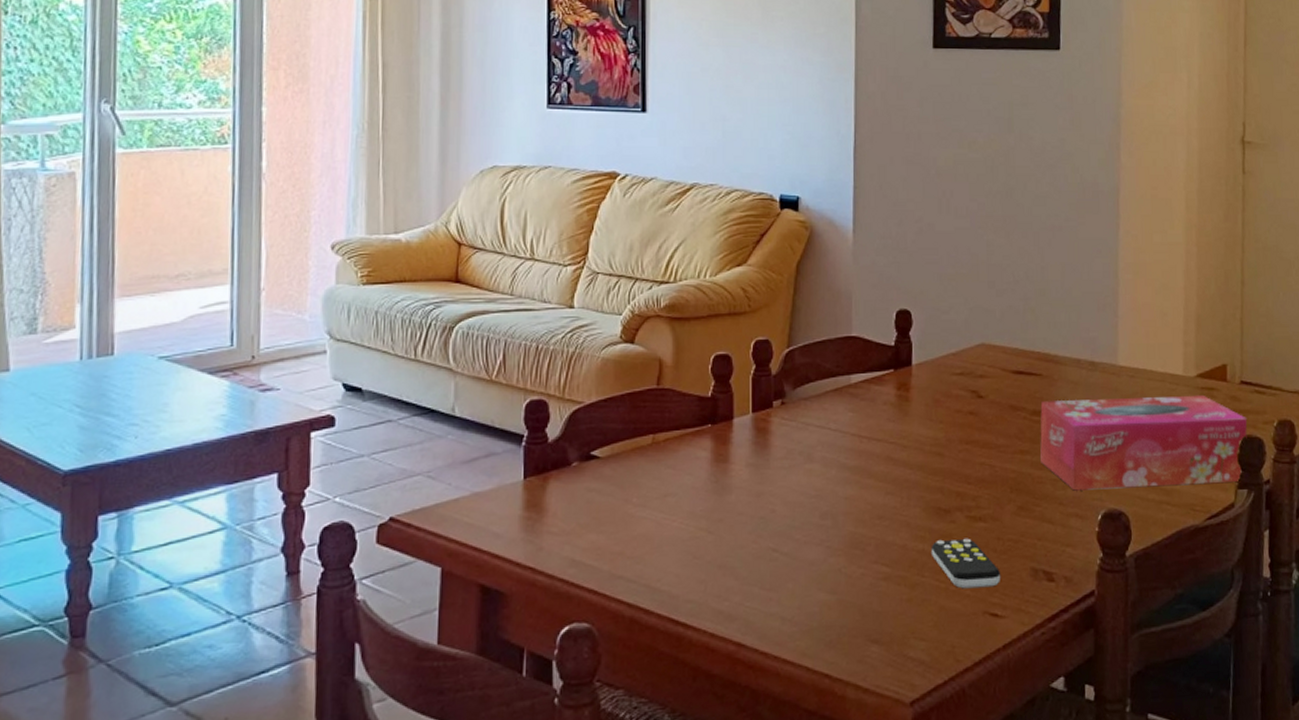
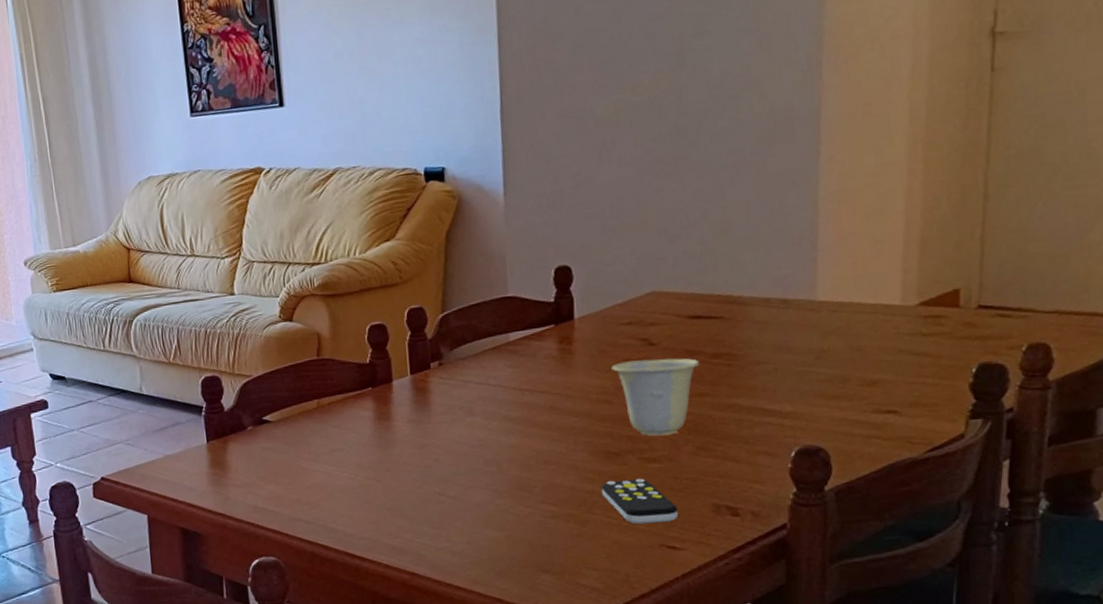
cup: none [944,412,1021,494] -> present [611,358,699,436]
tissue box: present [1040,394,1248,491] -> none [722,323,986,430]

